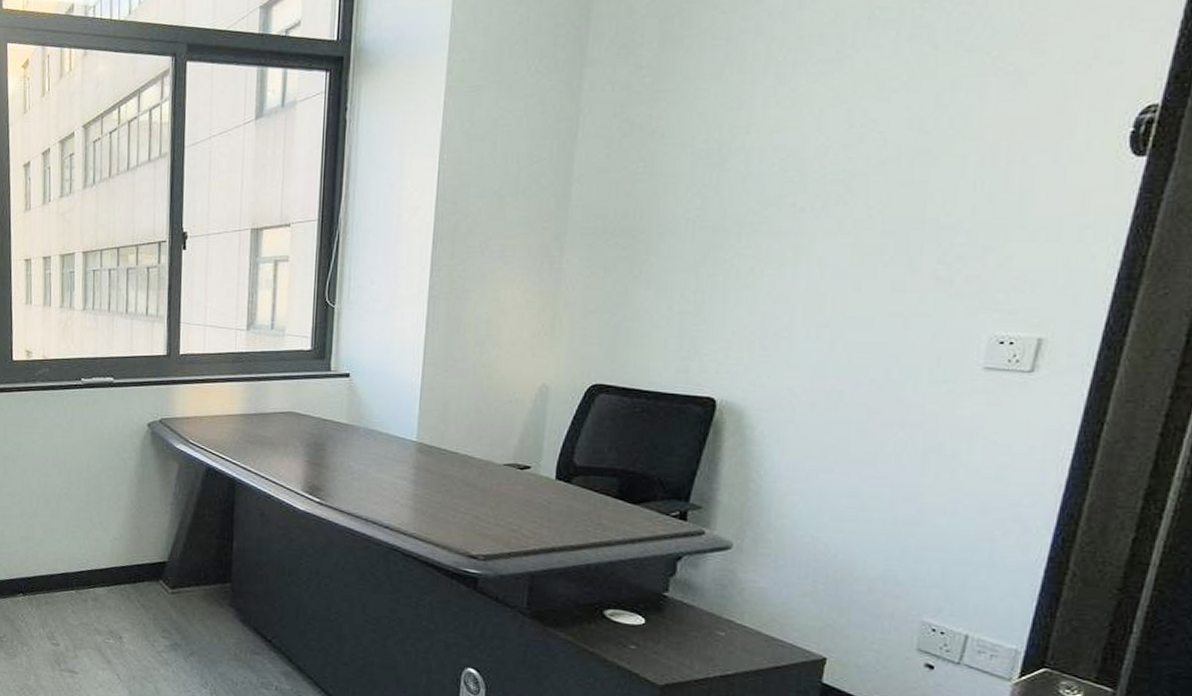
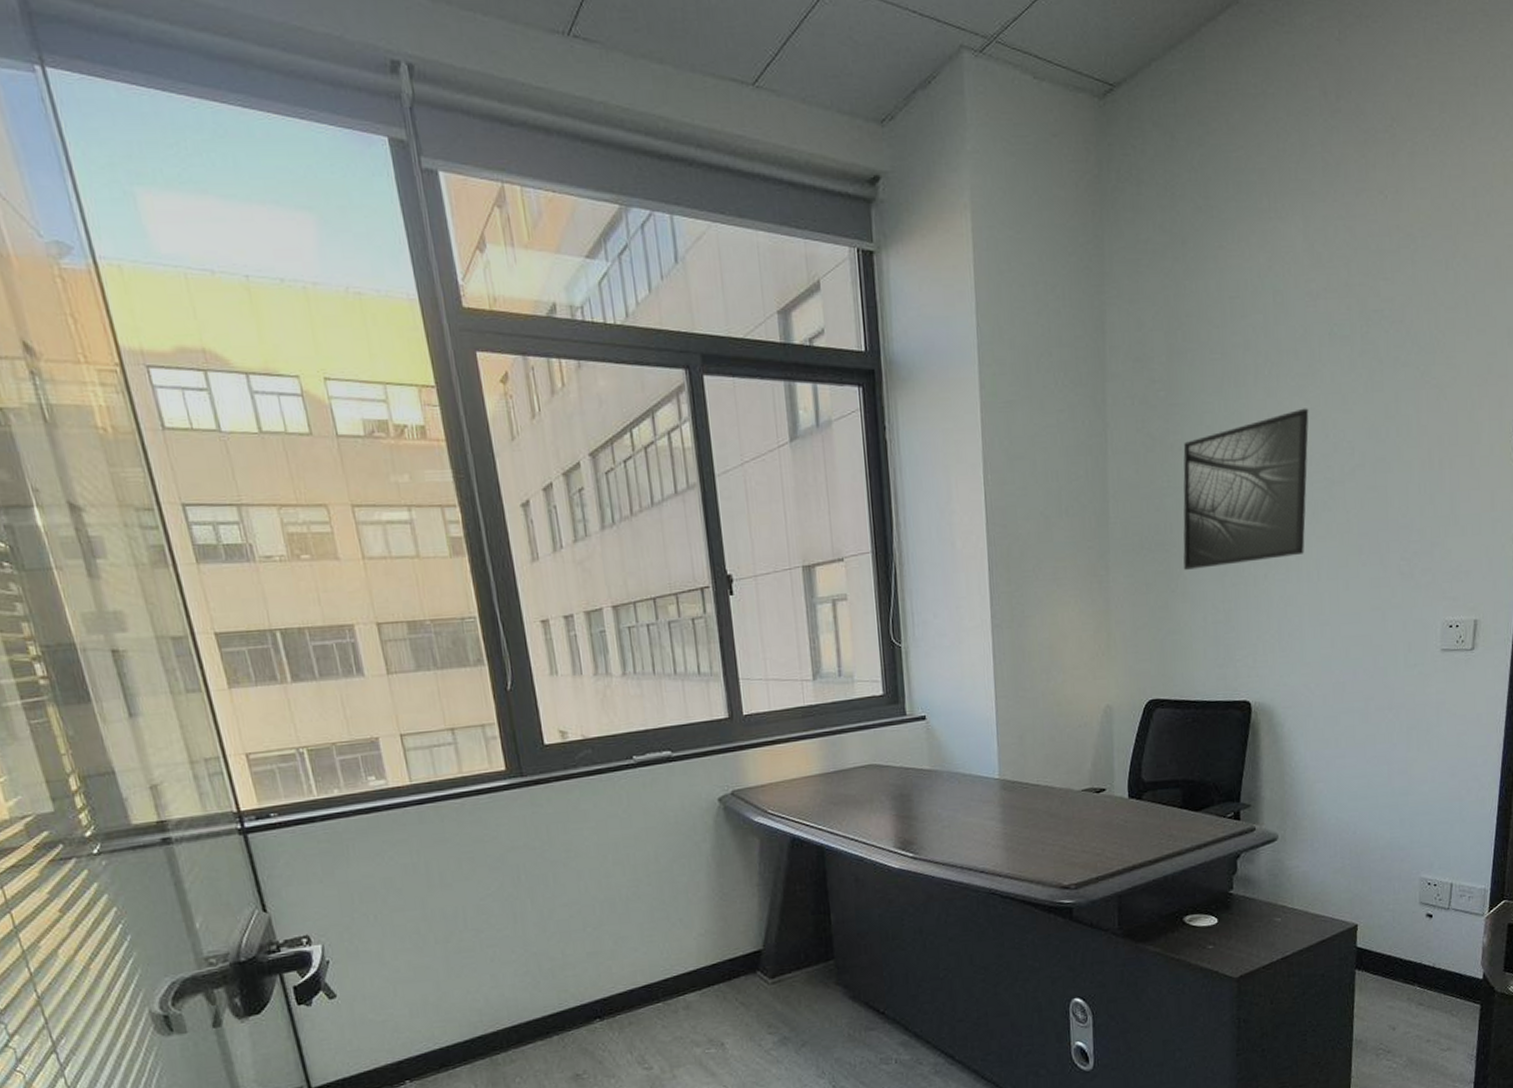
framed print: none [650,96,831,257] -> present [1183,408,1309,570]

